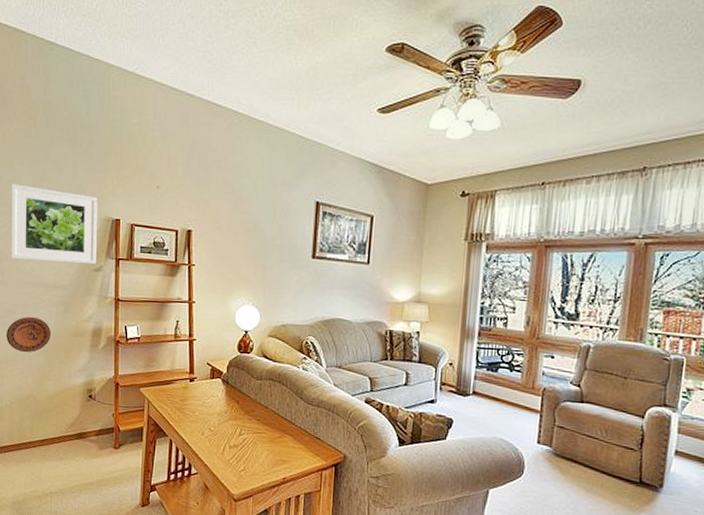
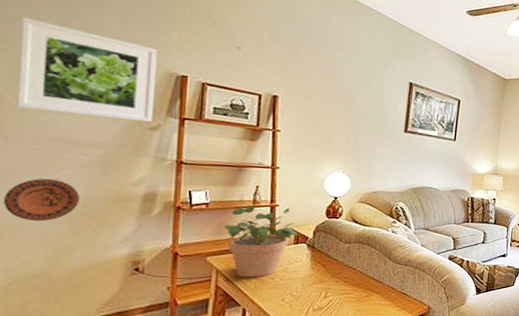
potted plant: none [152,340,214,410] -> present [224,206,299,278]

